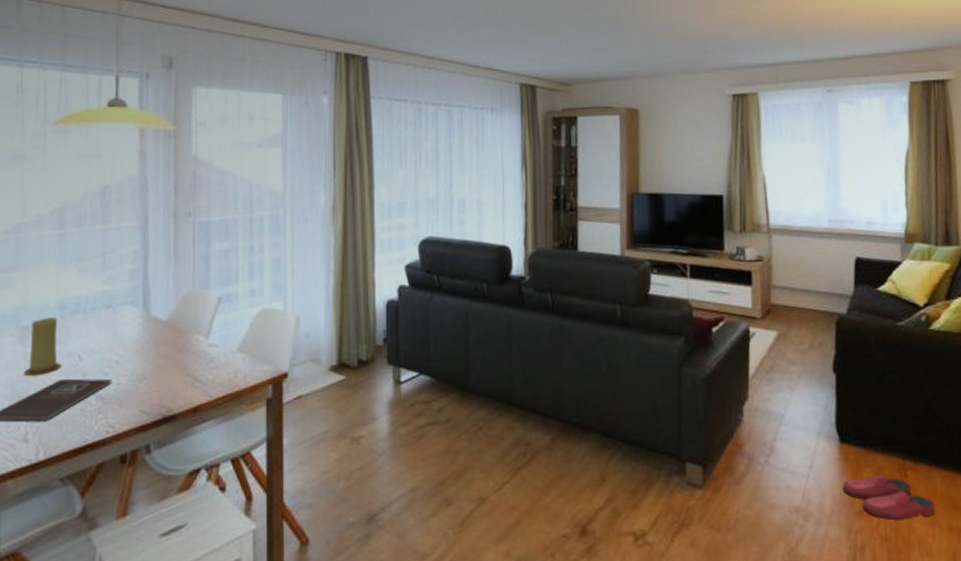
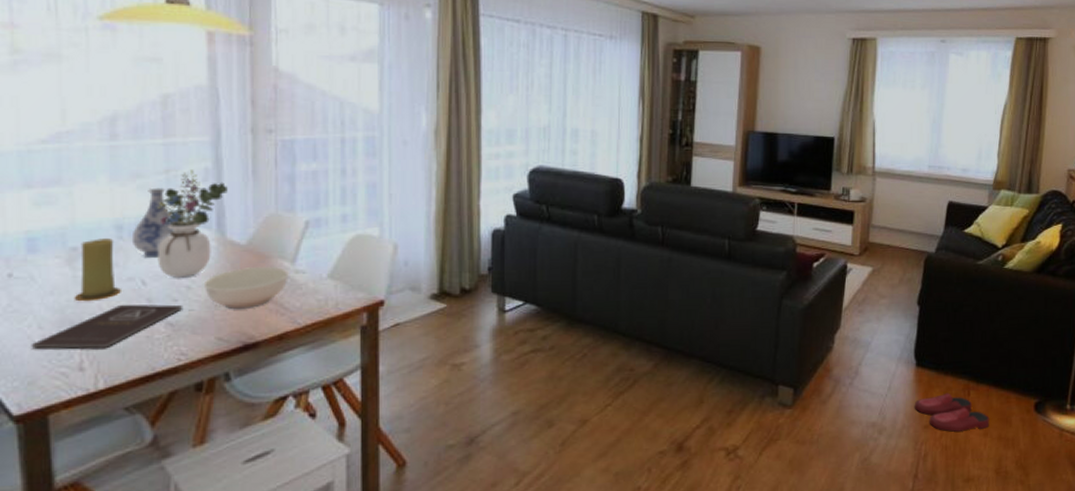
vase: none [72,269,107,334] -> present [131,188,174,257]
bouquet: none [92,252,153,353] -> present [157,170,228,278]
bowl: none [130,340,203,382] -> present [203,266,289,309]

